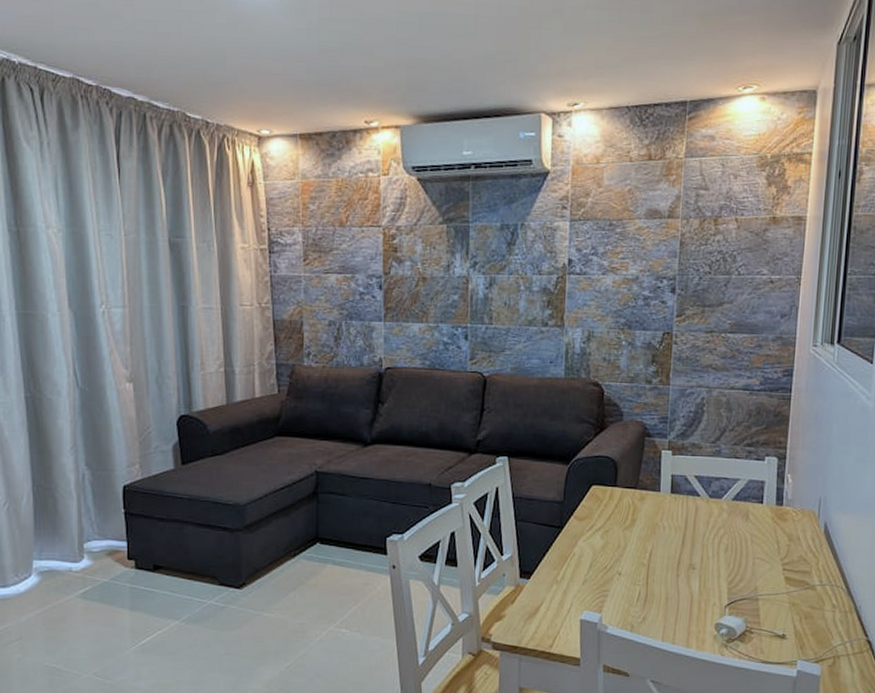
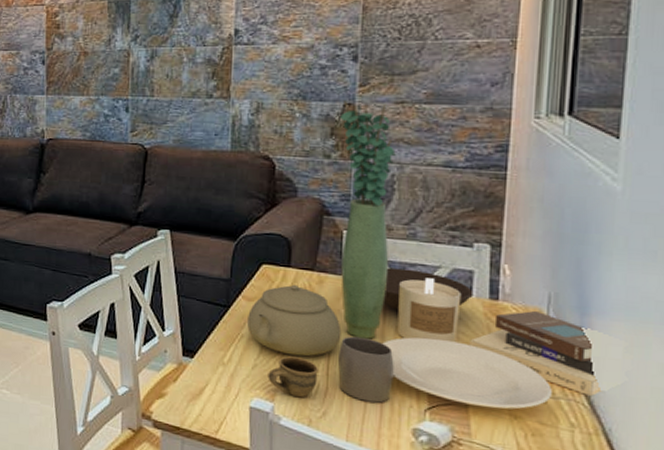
teapot: none [579,502,659,568] -> present [247,284,342,357]
cup: none [596,569,639,607] -> present [268,356,318,398]
mug: none [655,546,702,604] -> present [337,336,394,403]
vase: none [659,330,705,548] -> present [340,101,396,339]
plate: none [692,542,820,599] -> present [382,337,552,410]
bowl: none [693,482,764,520] -> present [382,268,474,310]
candle: none [704,489,755,546] -> present [397,278,462,343]
books: none [760,512,855,581] -> present [469,310,602,397]

